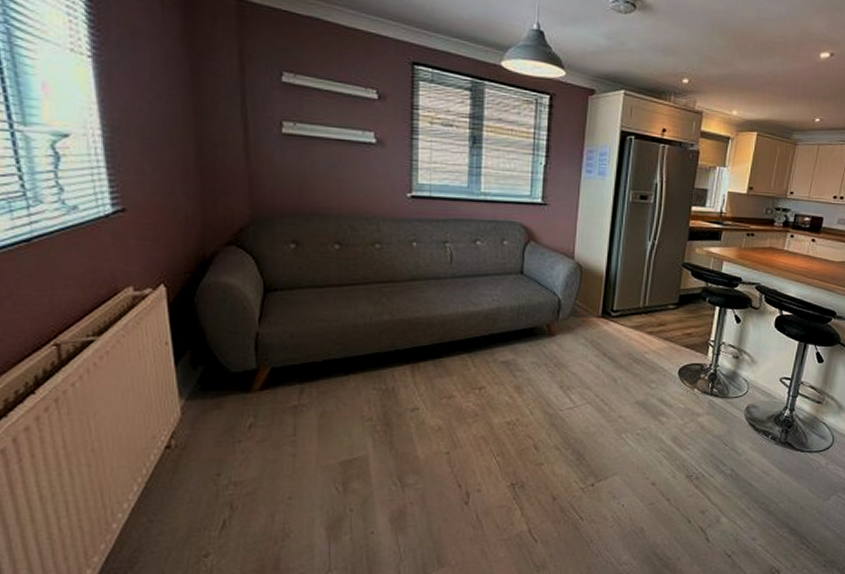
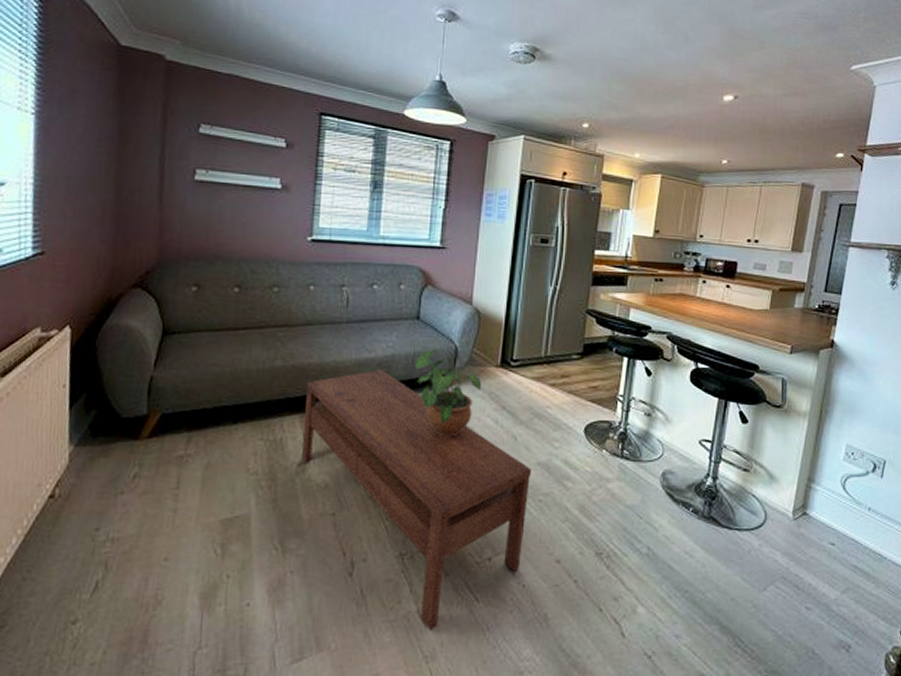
coffee table: none [413,321,631,546] -> present [301,369,532,631]
potted plant: none [521,303,585,381] -> present [415,350,482,437]

